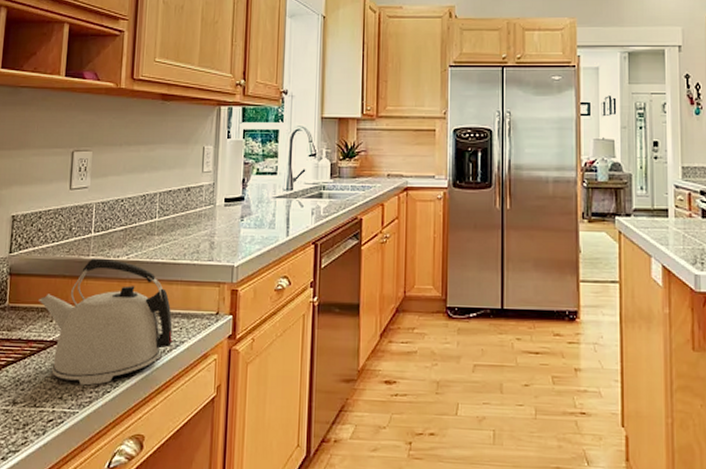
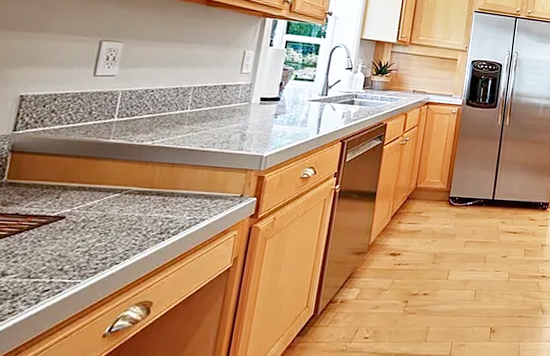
kettle: present [39,258,173,386] -> none [44,141,195,258]

